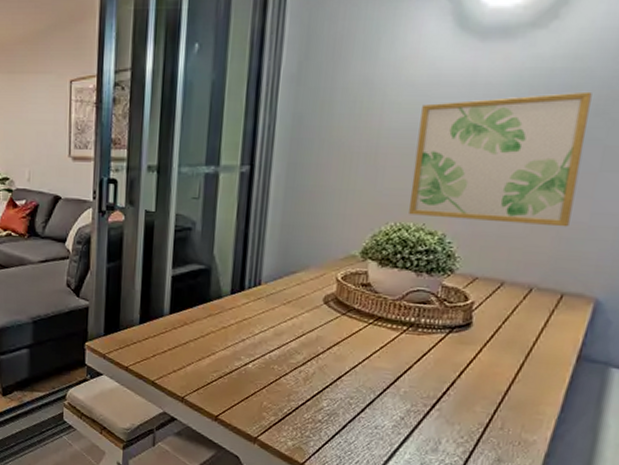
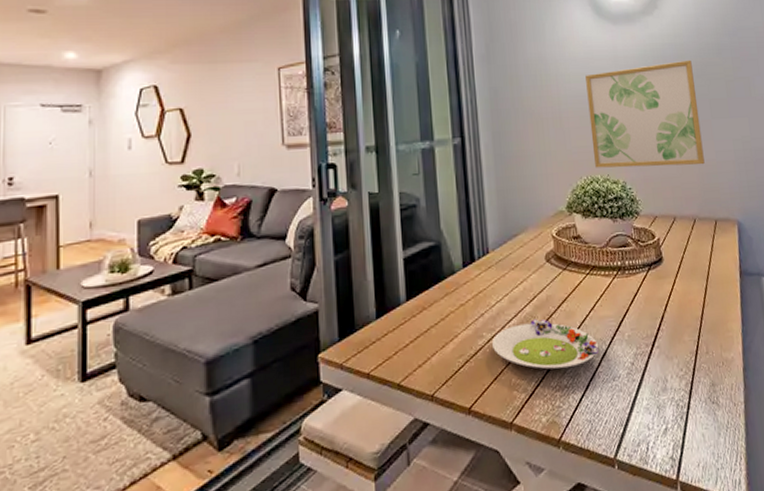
salad plate: none [249,355,366,406] -> present [492,319,599,369]

